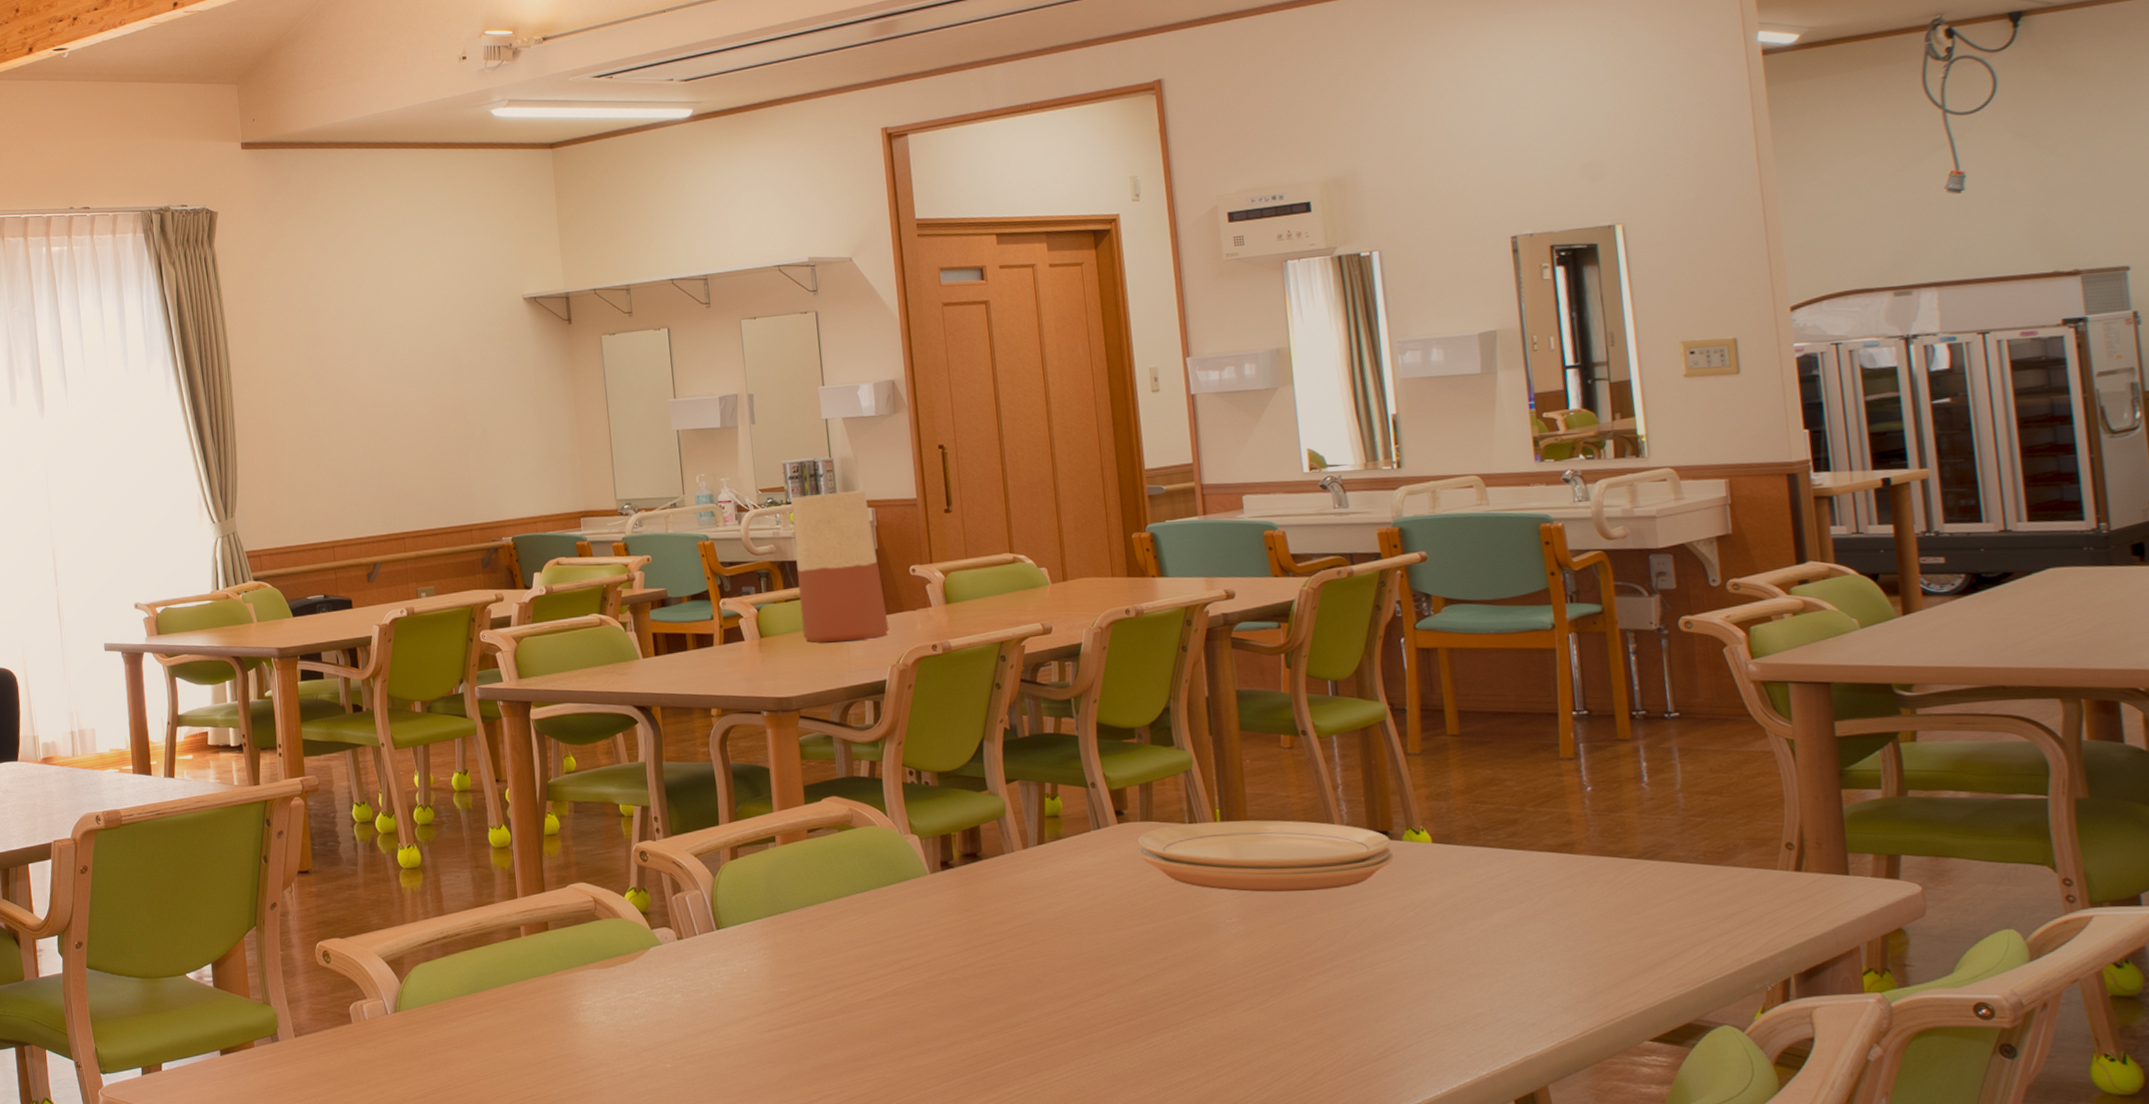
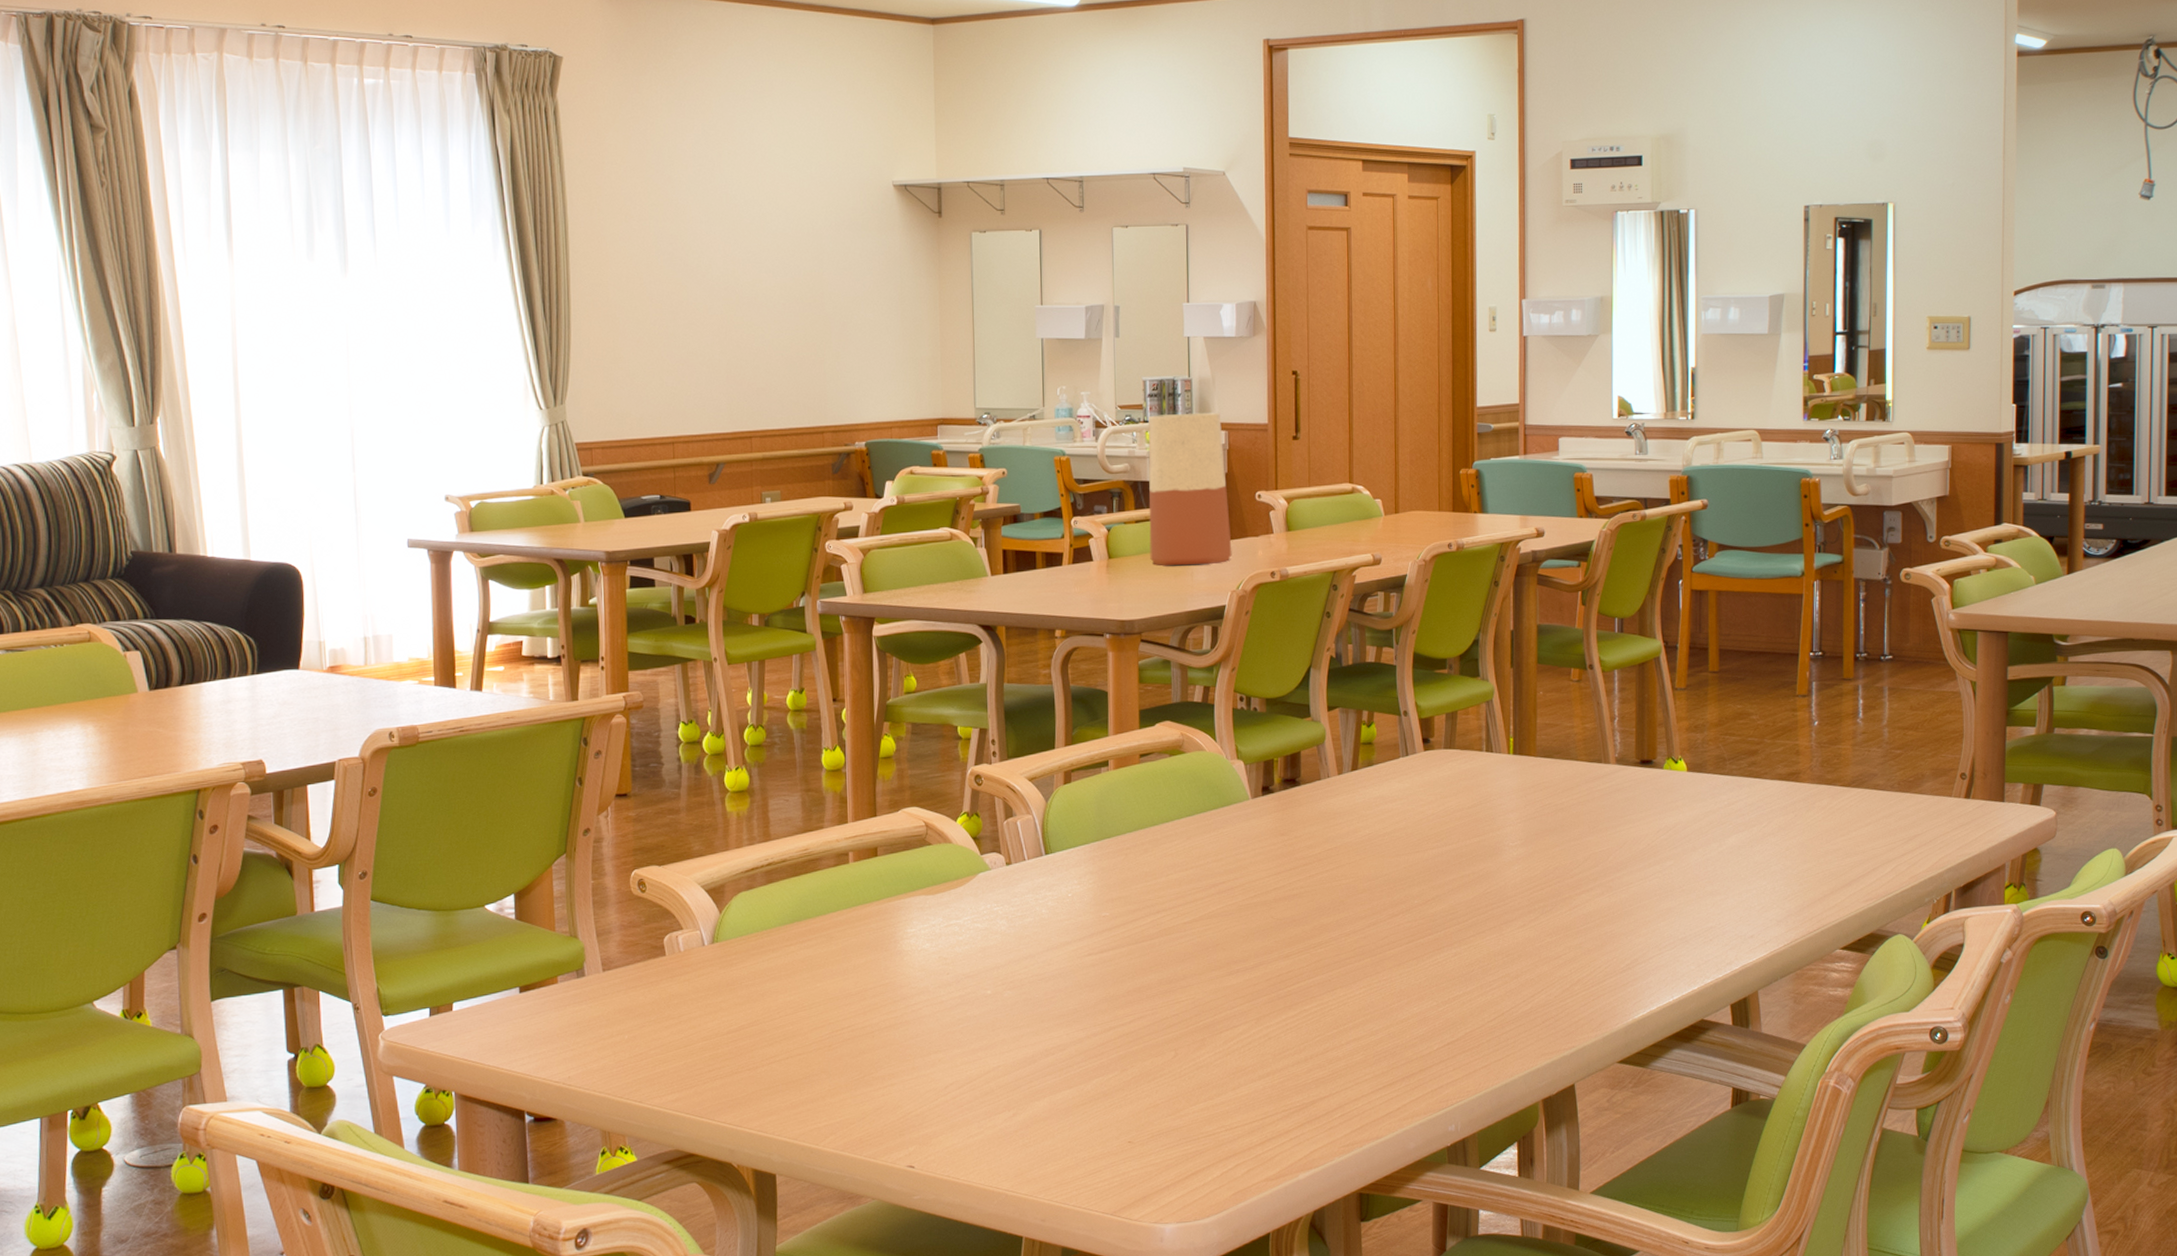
plate: present [1137,820,1394,892] -> none [1439,749,1655,817]

